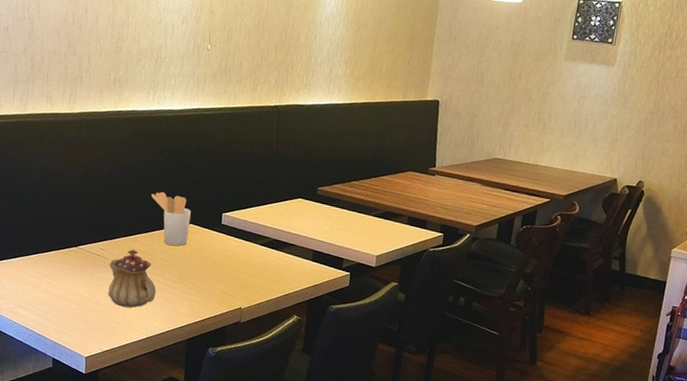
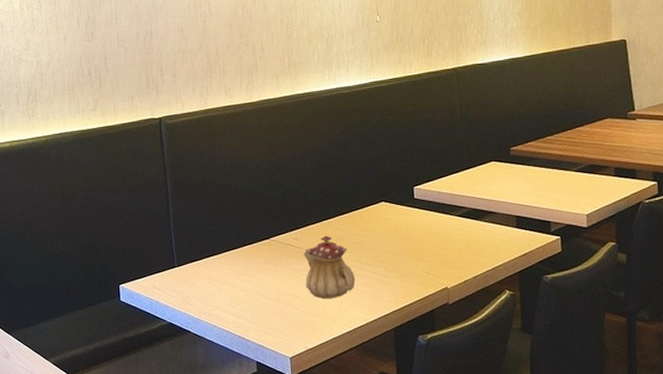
utensil holder: present [151,191,191,246] -> none [339,171,382,227]

